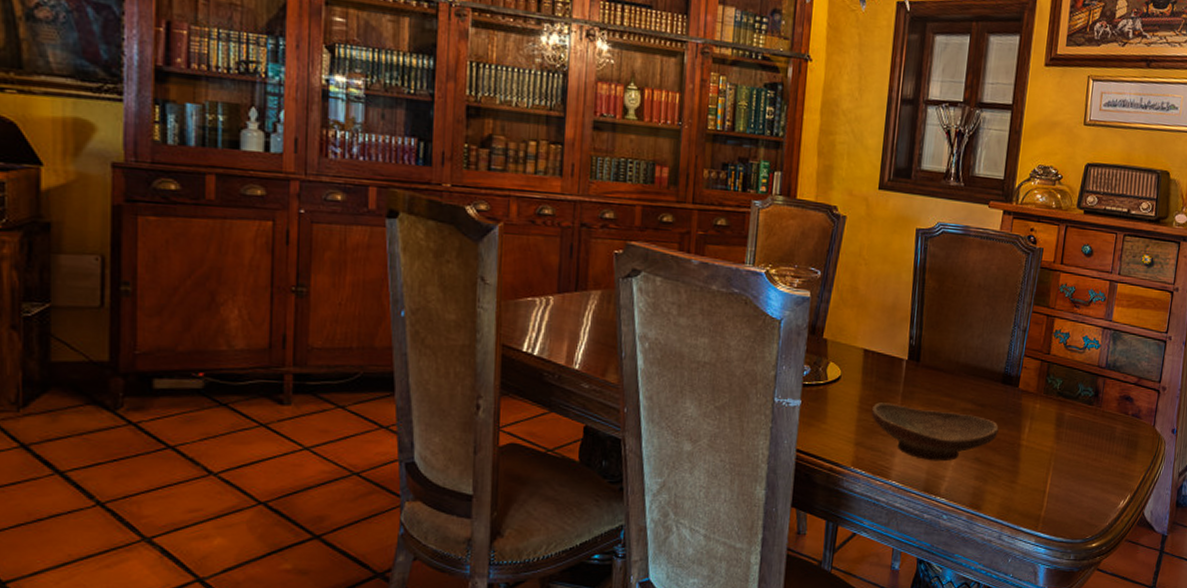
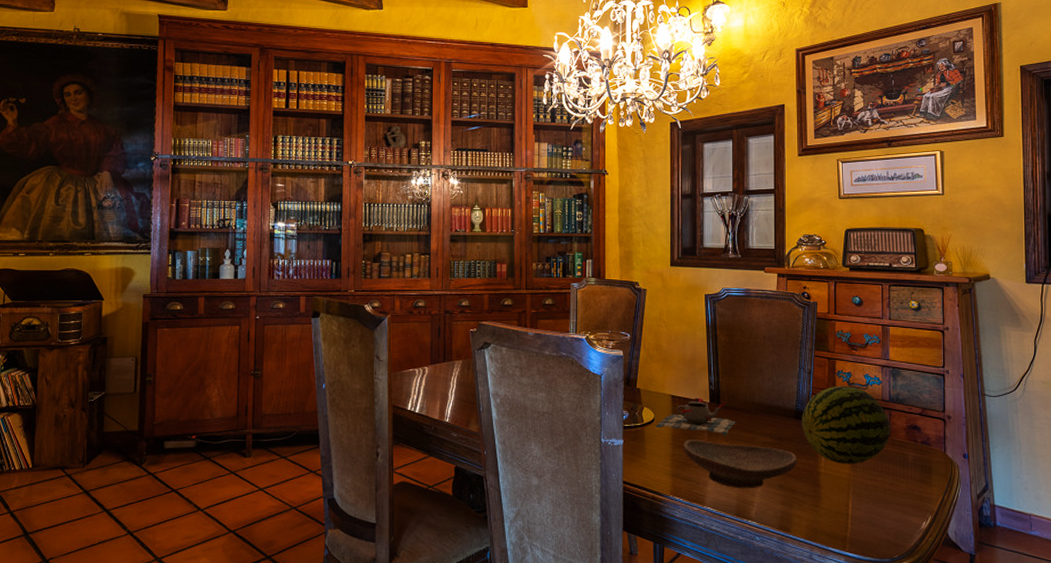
teapot: none [842,353,937,400] -> present [656,398,737,436]
fruit: none [1008,347,1103,437] -> present [802,385,891,464]

